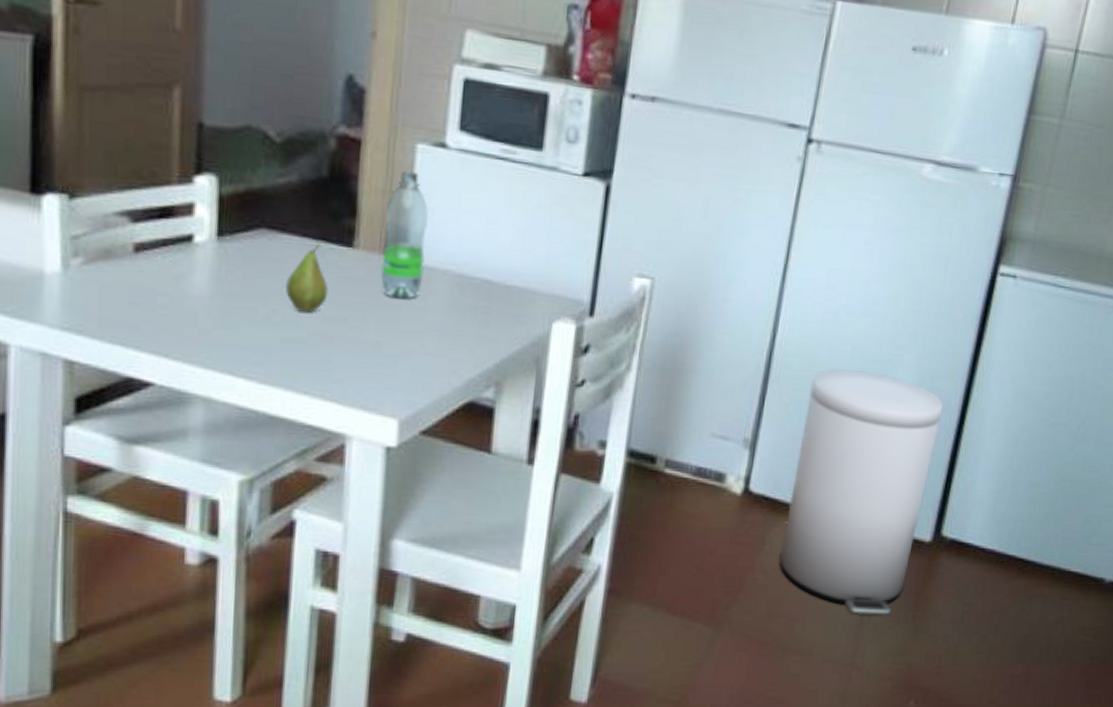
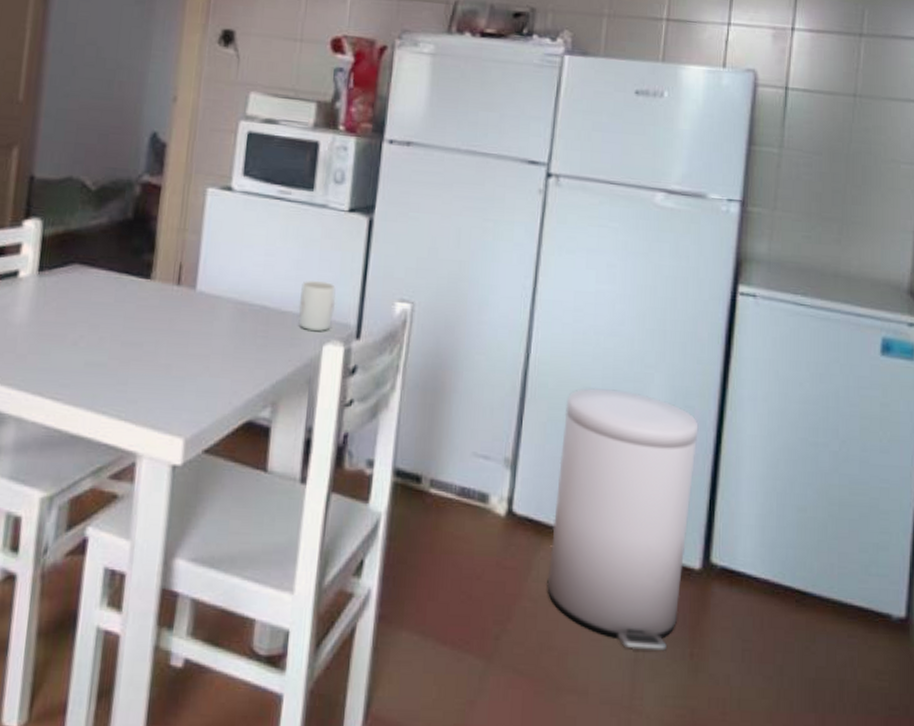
fruit: present [284,243,328,312] -> none [91,276,128,338]
bottle: present [380,171,429,299] -> none [173,211,216,325]
mug: none [524,252,568,309] -> present [297,281,336,332]

